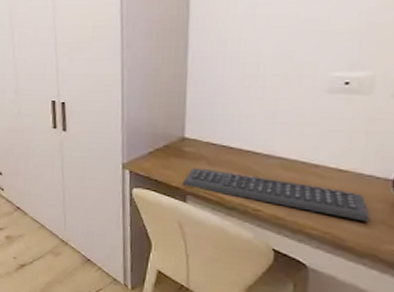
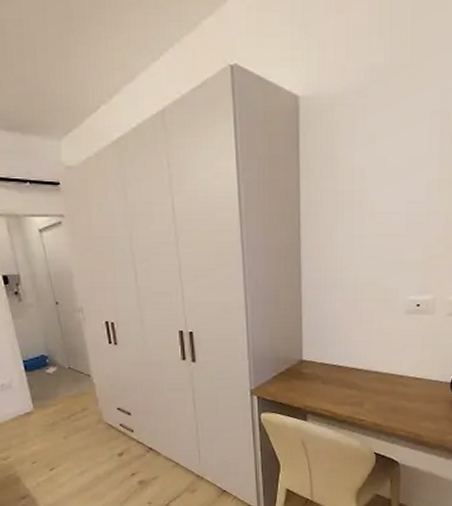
keyboard: present [183,167,371,222] -> none [304,387,438,419]

